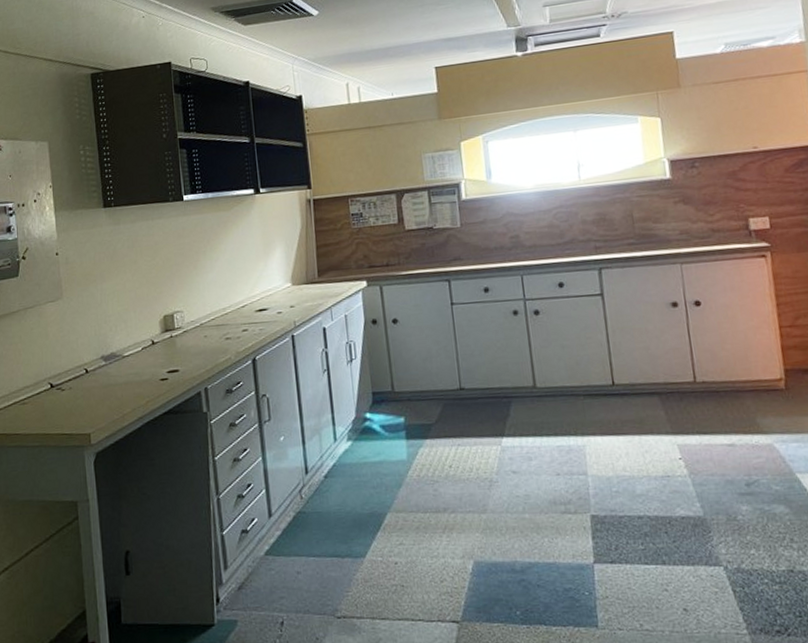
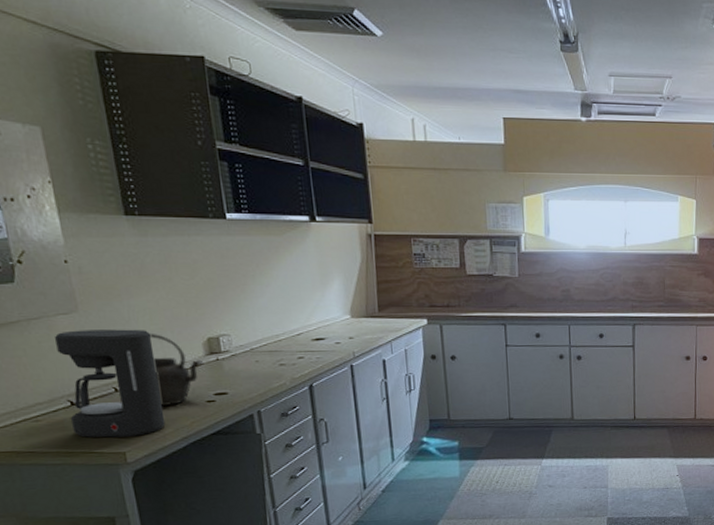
coffee maker: none [44,311,125,419] -> present [55,329,166,438]
kettle: none [116,314,160,385] -> present [148,333,204,406]

